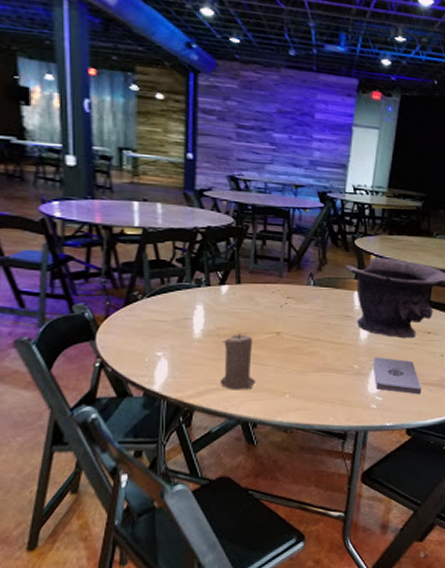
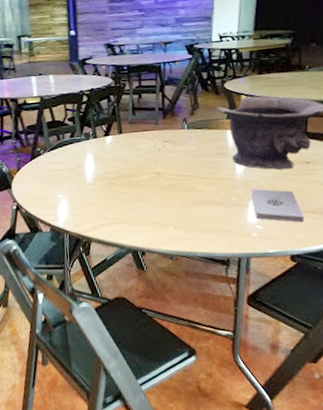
candle: present [219,334,256,390] -> none [110,176,142,224]

